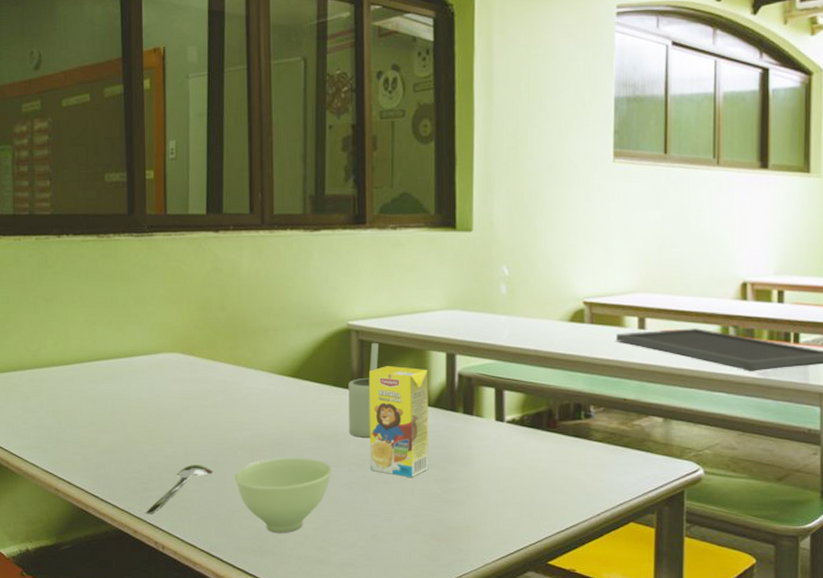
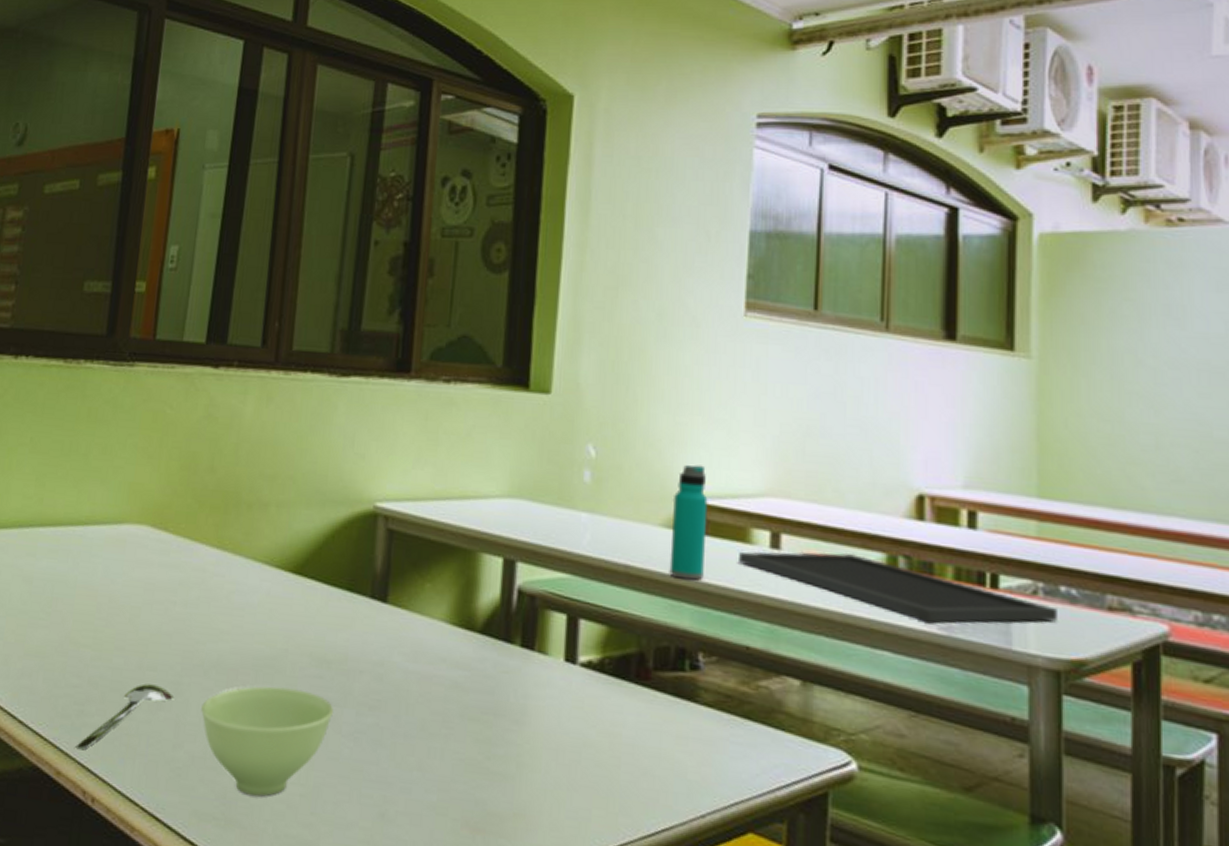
straw: present [348,342,379,438] -> none [362,534,414,669]
juice box: present [368,366,429,478] -> none [386,569,477,734]
water bottle: none [566,274,592,356] -> present [669,464,708,580]

